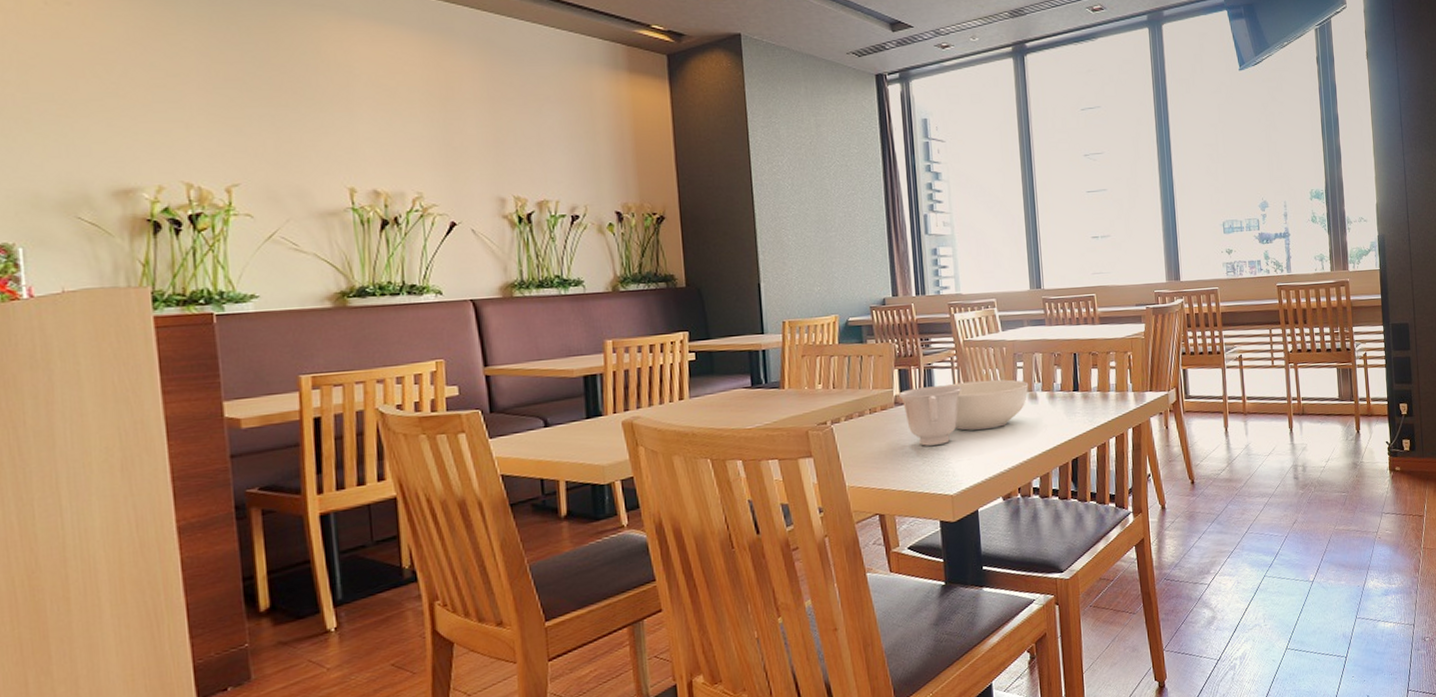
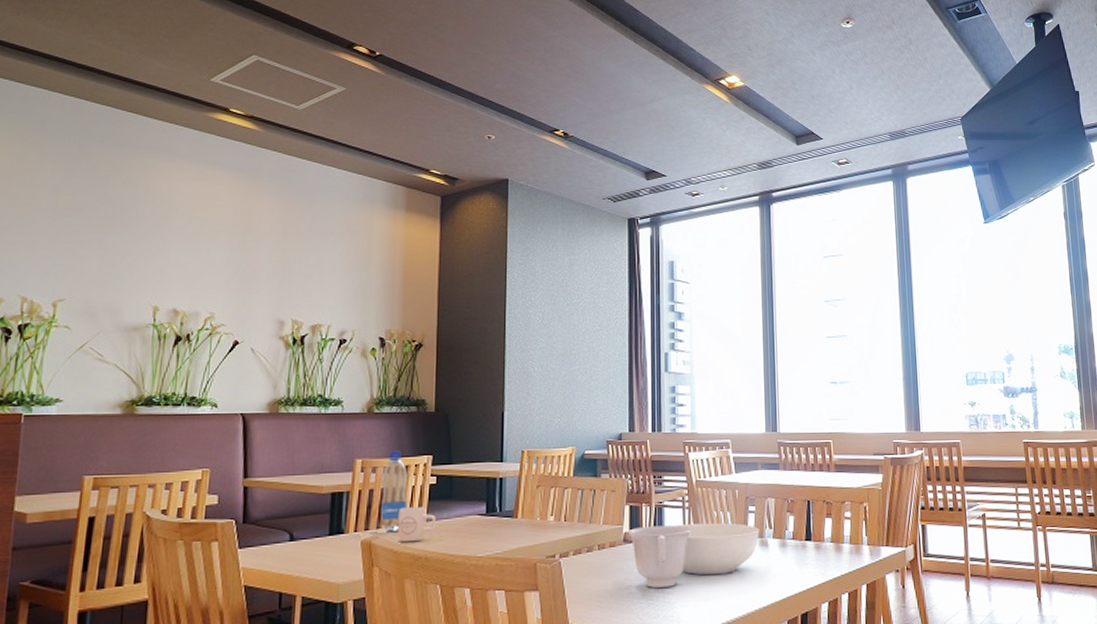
bottle: none [635,328,666,411] -> present [381,450,408,531]
mug: none [658,384,701,421] -> present [397,507,437,543]

